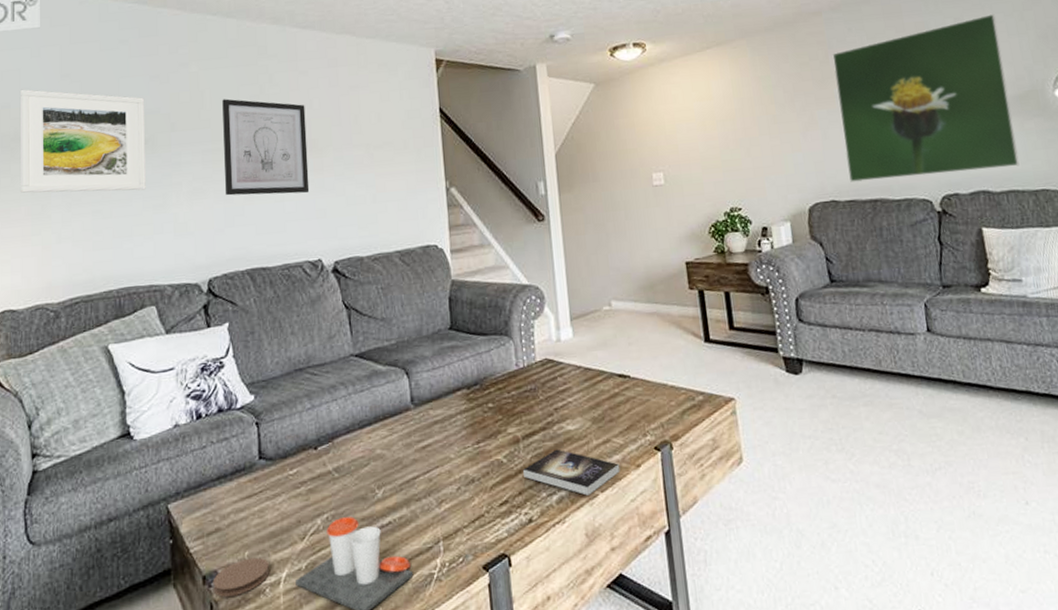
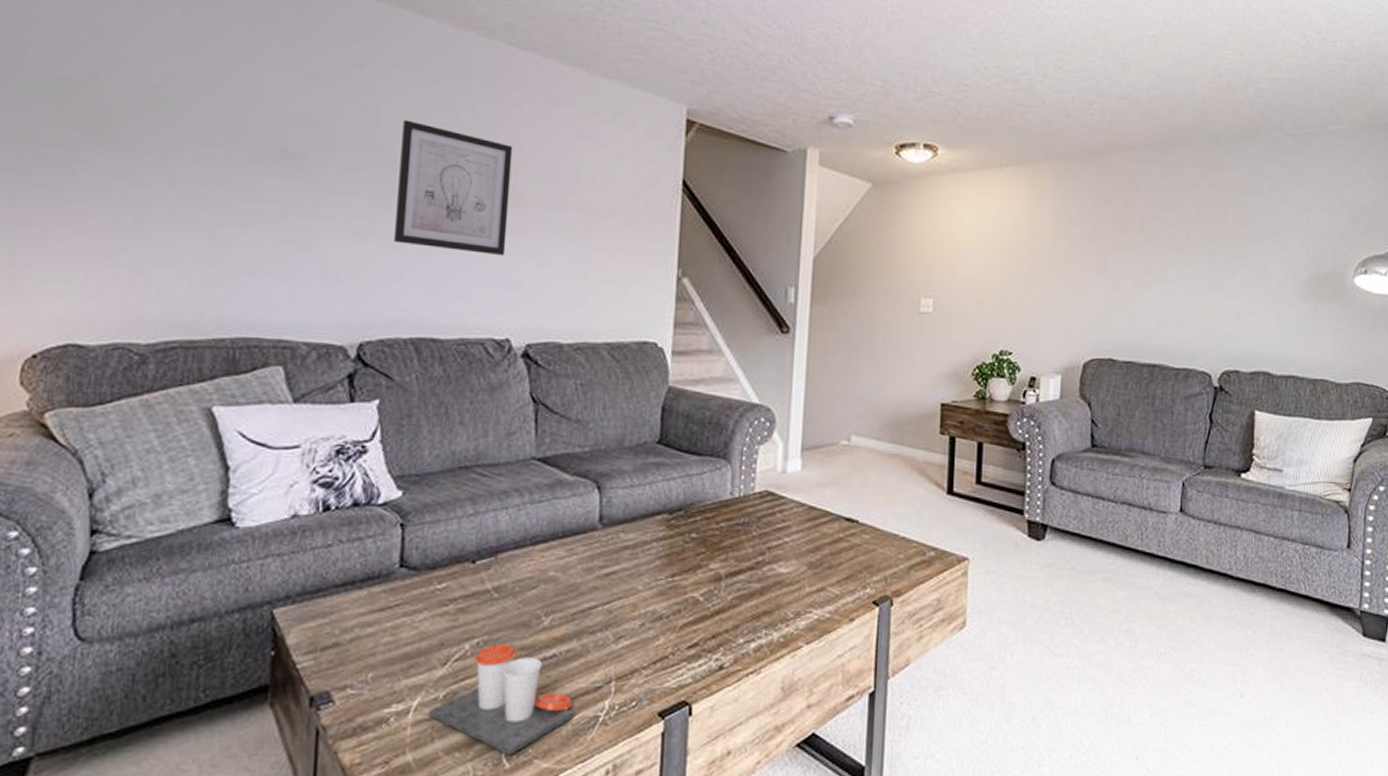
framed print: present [19,89,146,193] -> none [106,56,295,218]
coaster: present [213,557,269,597] -> none [321,681,398,723]
book: present [523,449,621,496] -> none [721,592,832,646]
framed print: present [832,14,1020,183] -> none [1132,183,1314,351]

